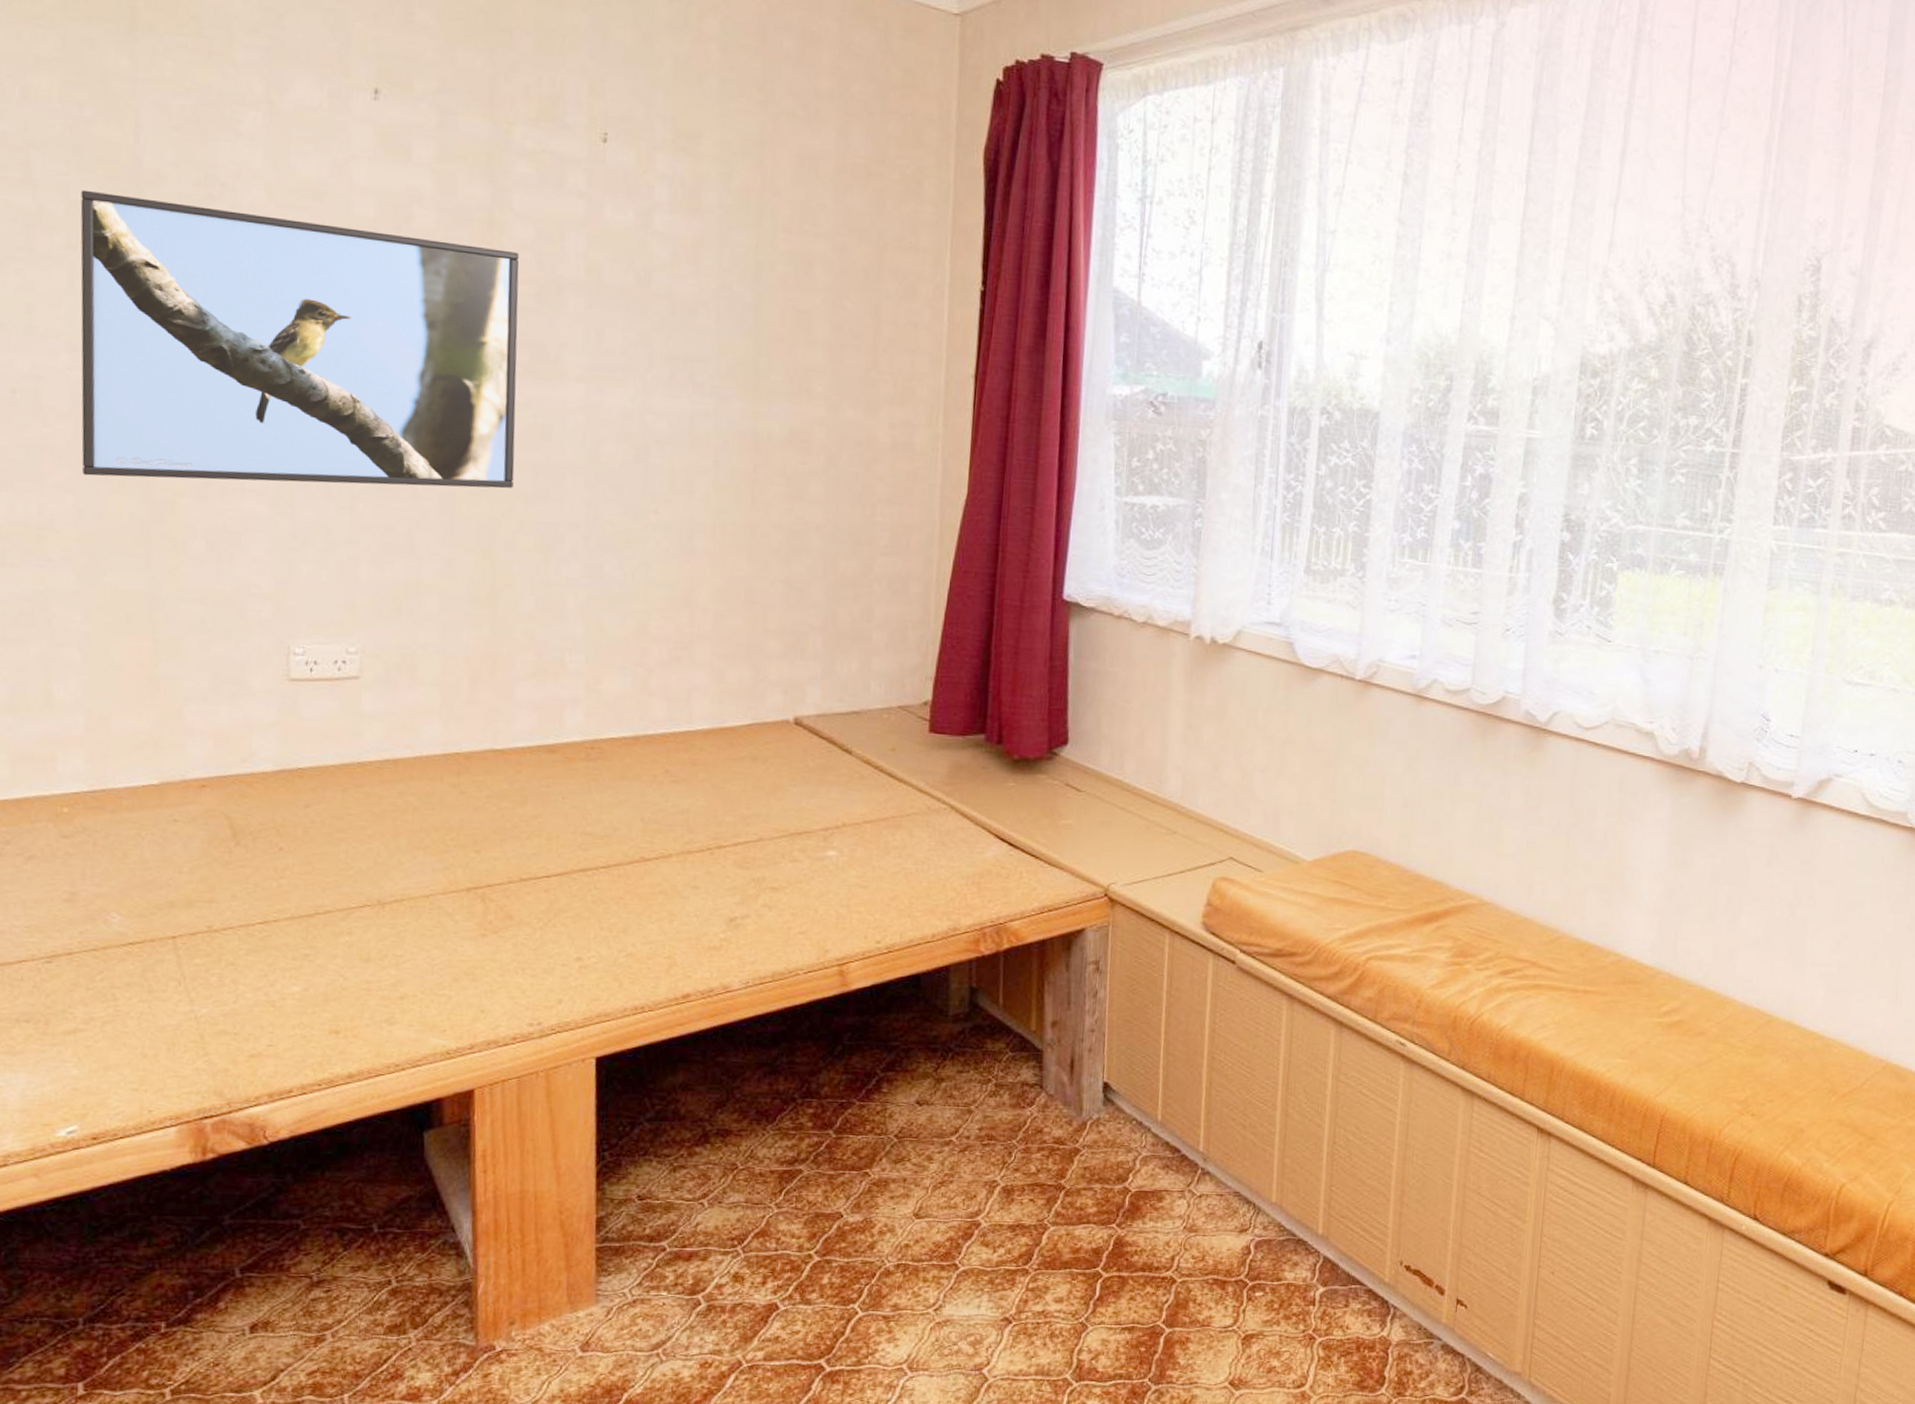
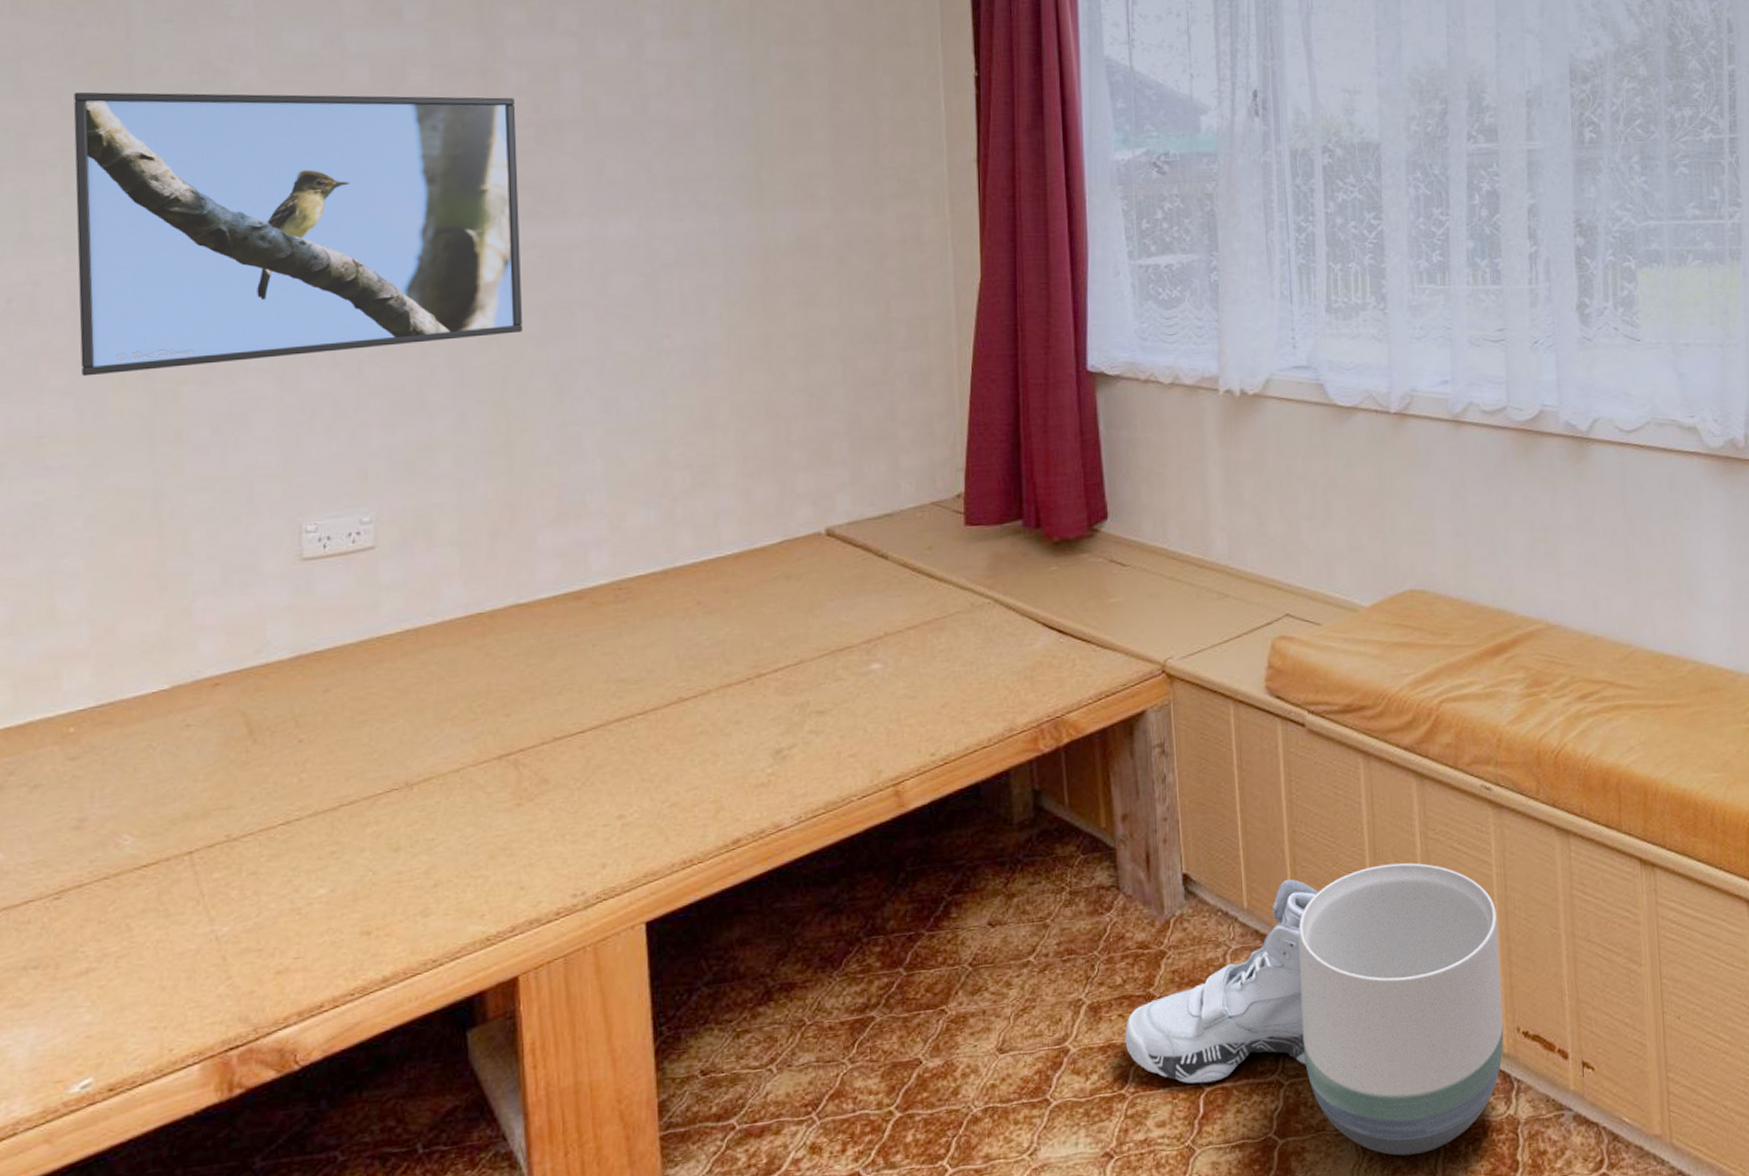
sneaker: none [1033,1101,1230,1270] -> present [1124,879,1319,1084]
planter: none [1198,1099,1396,1358] -> present [1298,862,1504,1156]

